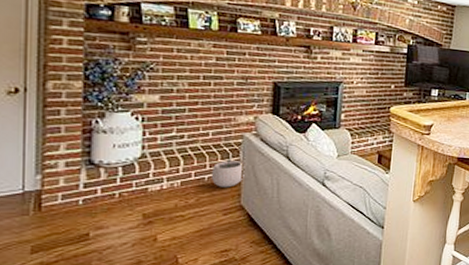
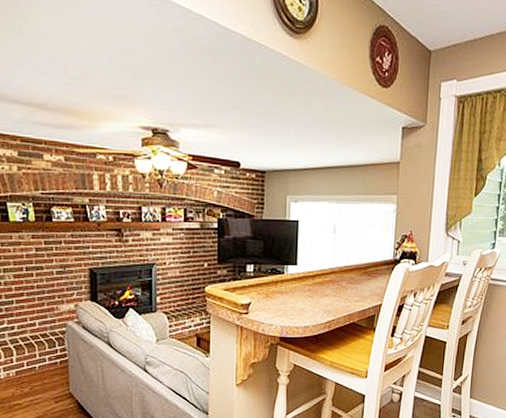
plant pot: present [211,155,245,188] -> none [41,344,71,376]

